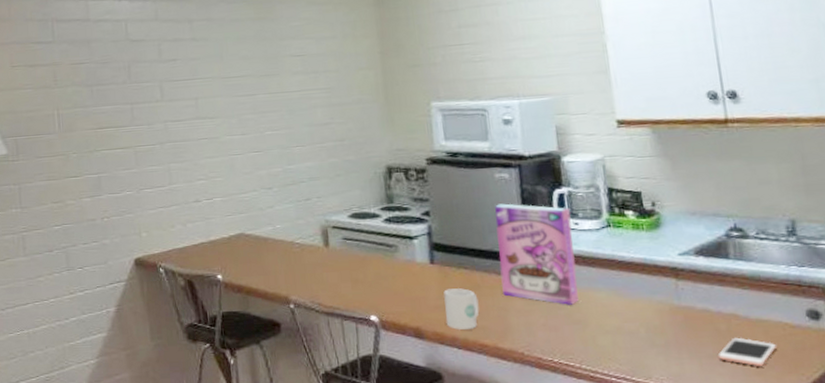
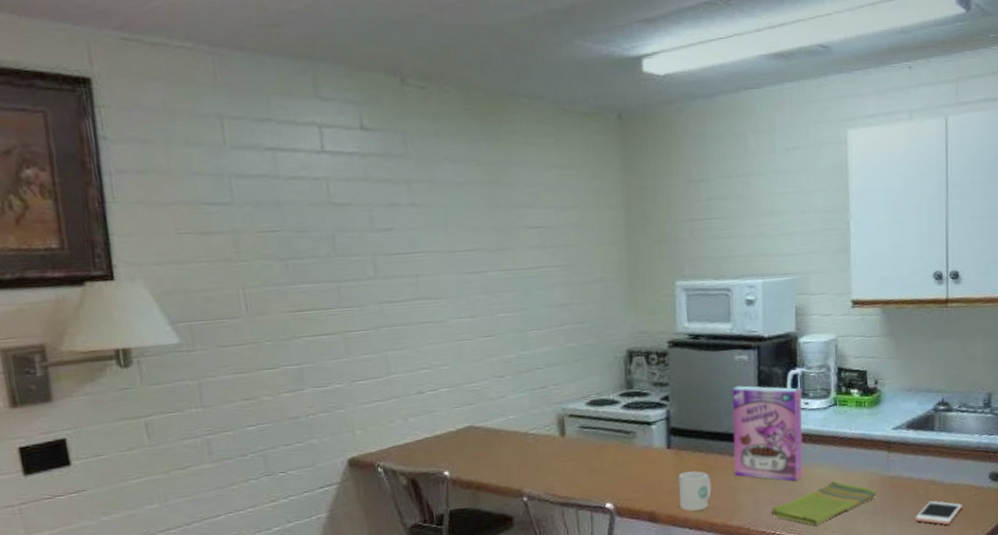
dish towel: none [547,307,668,356] -> present [772,480,877,526]

